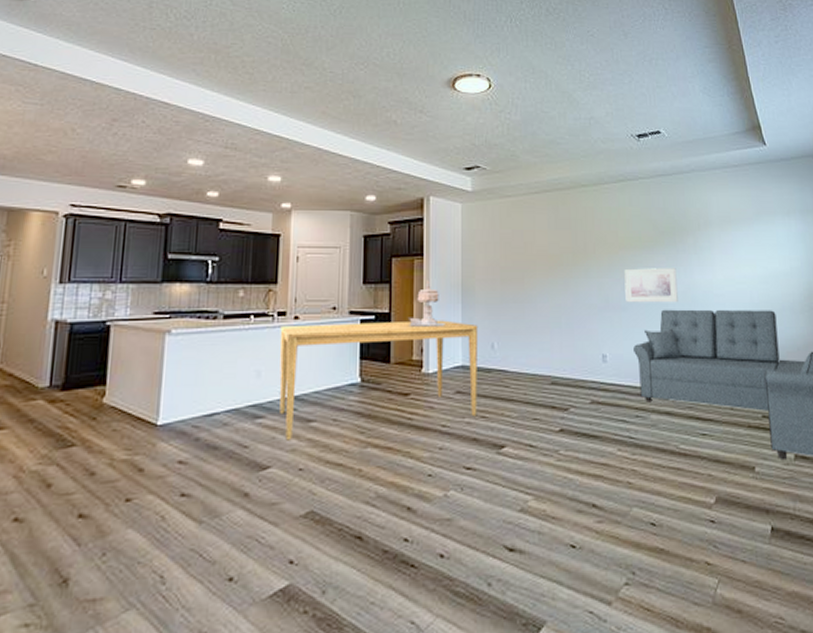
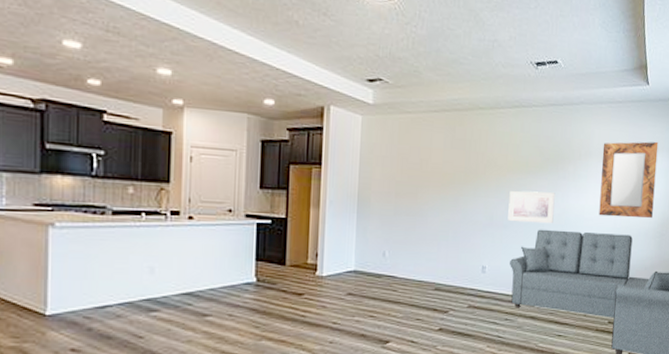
dining table: present [279,320,479,441] -> none [173,225,372,333]
baptismal font: present [409,280,445,327] -> none [305,189,340,234]
home mirror: none [723,203,796,291] -> present [599,141,659,219]

